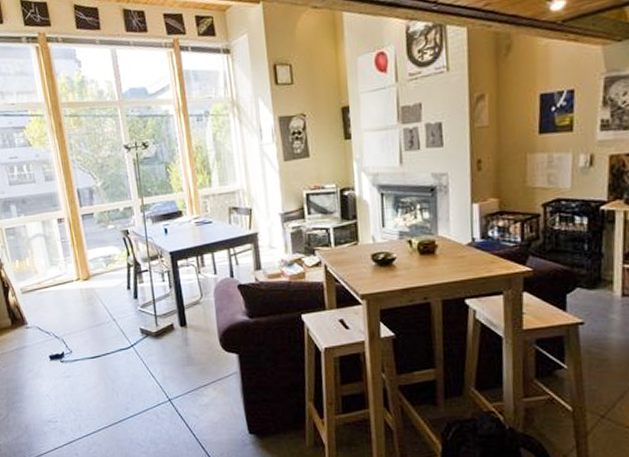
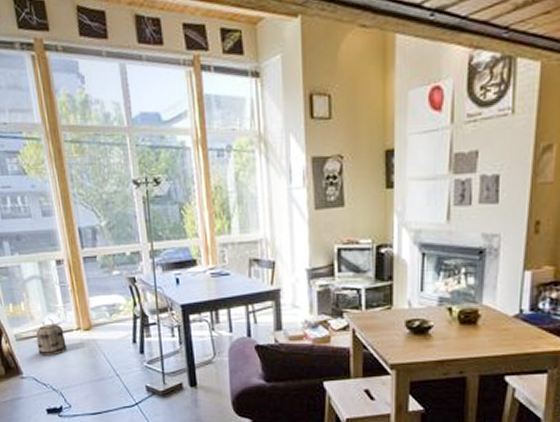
basket: none [39,271,68,306] -> present [36,318,67,356]

